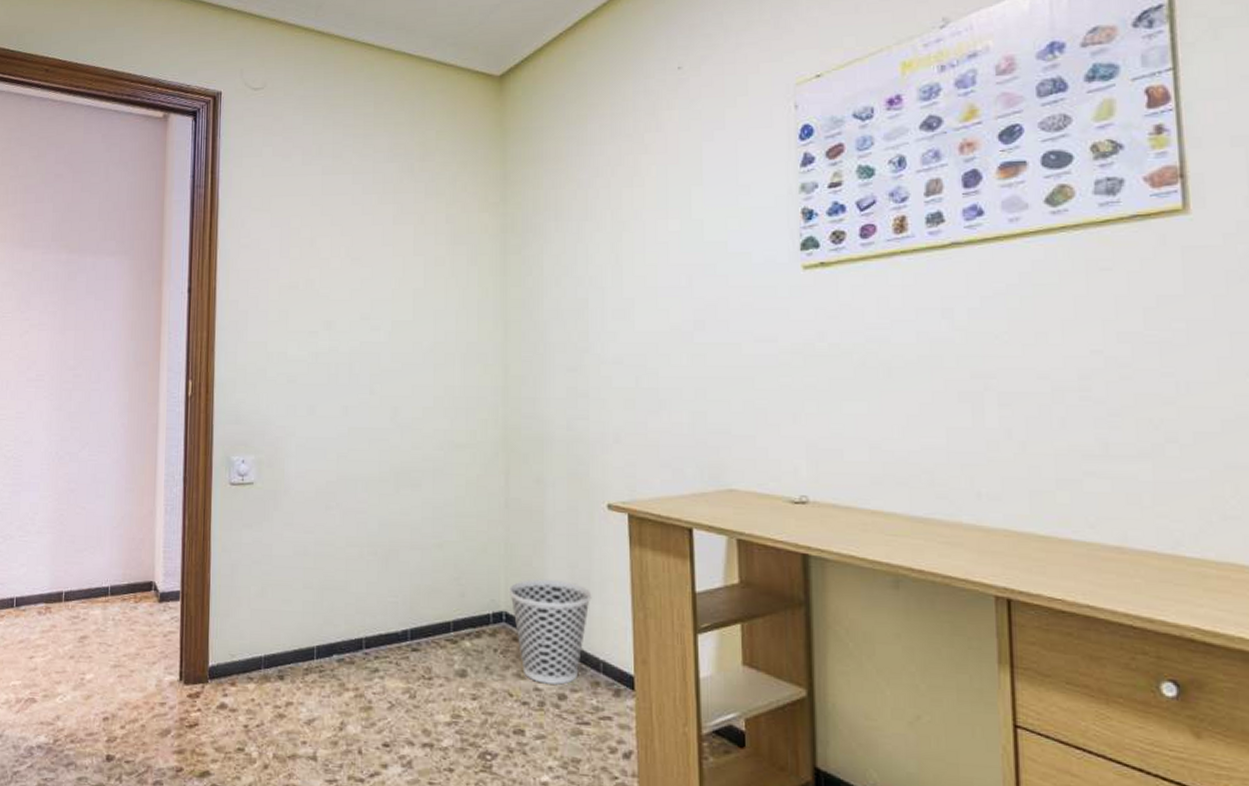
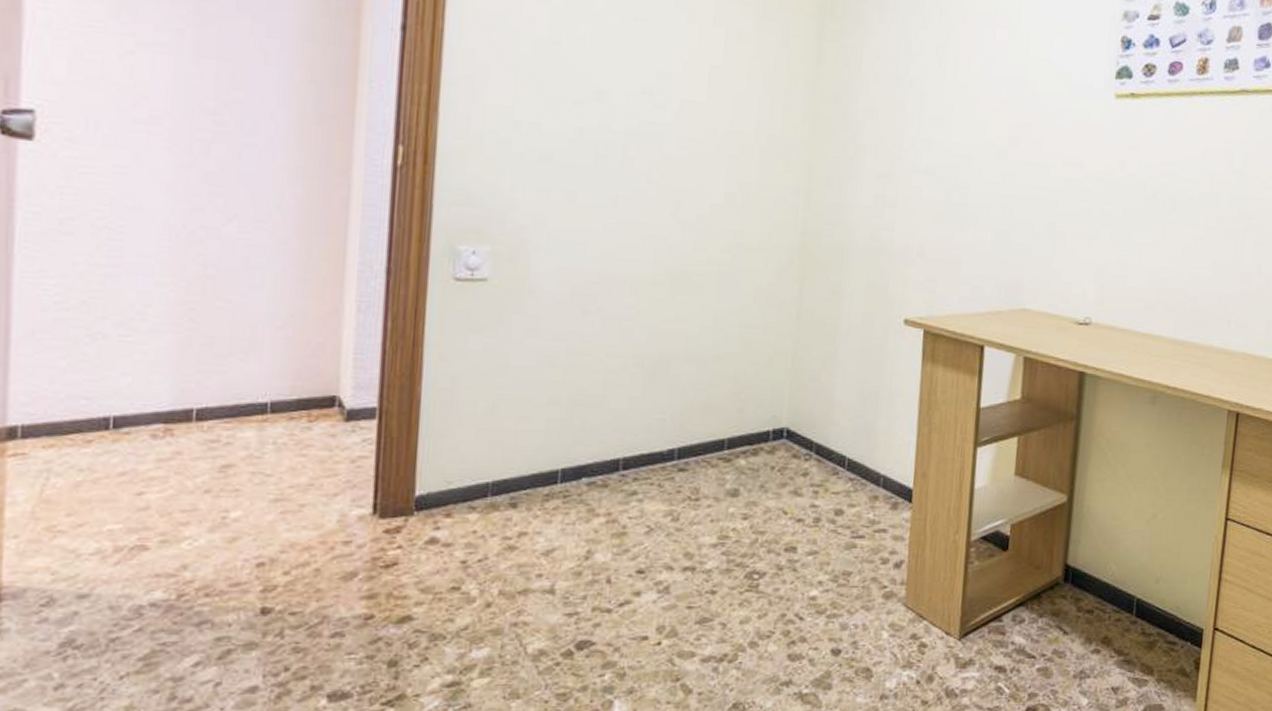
wastebasket: present [508,579,592,686] -> none [792,394,879,502]

